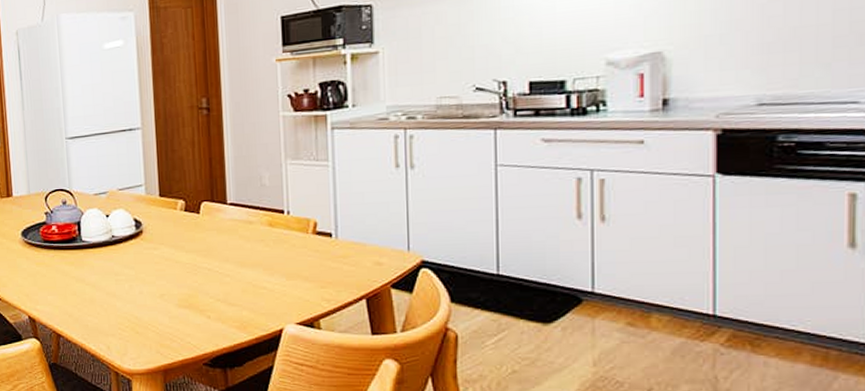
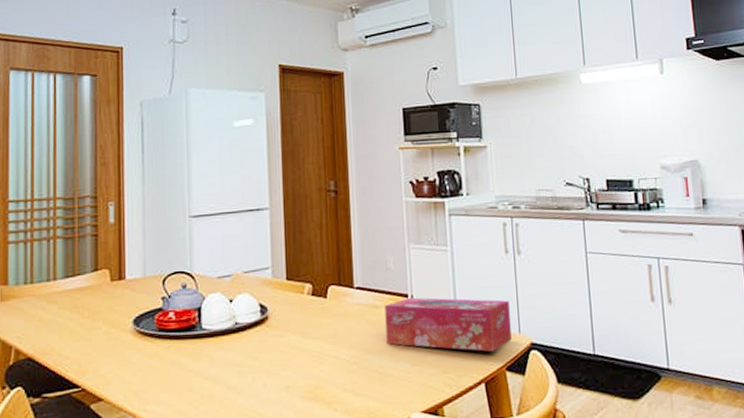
tissue box: none [259,213,399,268] -> present [385,297,512,352]

